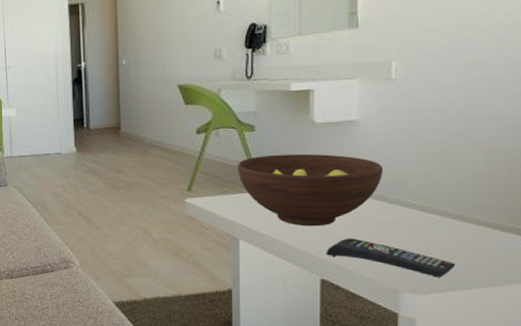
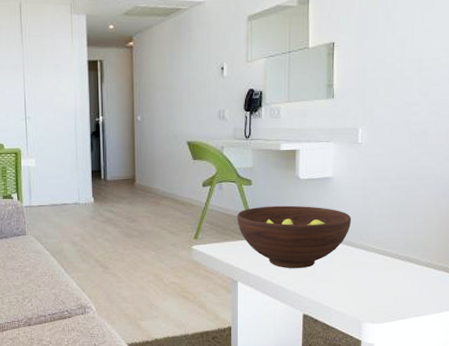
remote control: present [326,238,456,277] -> none [307,278,403,309]

